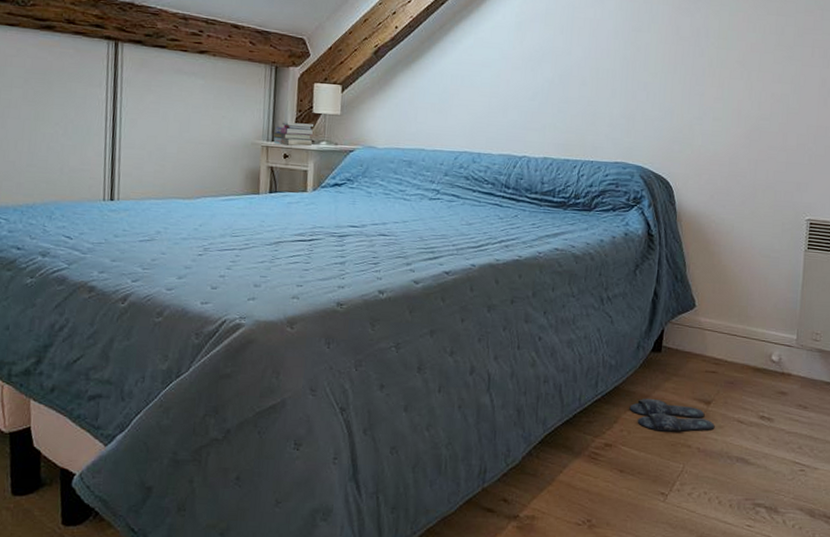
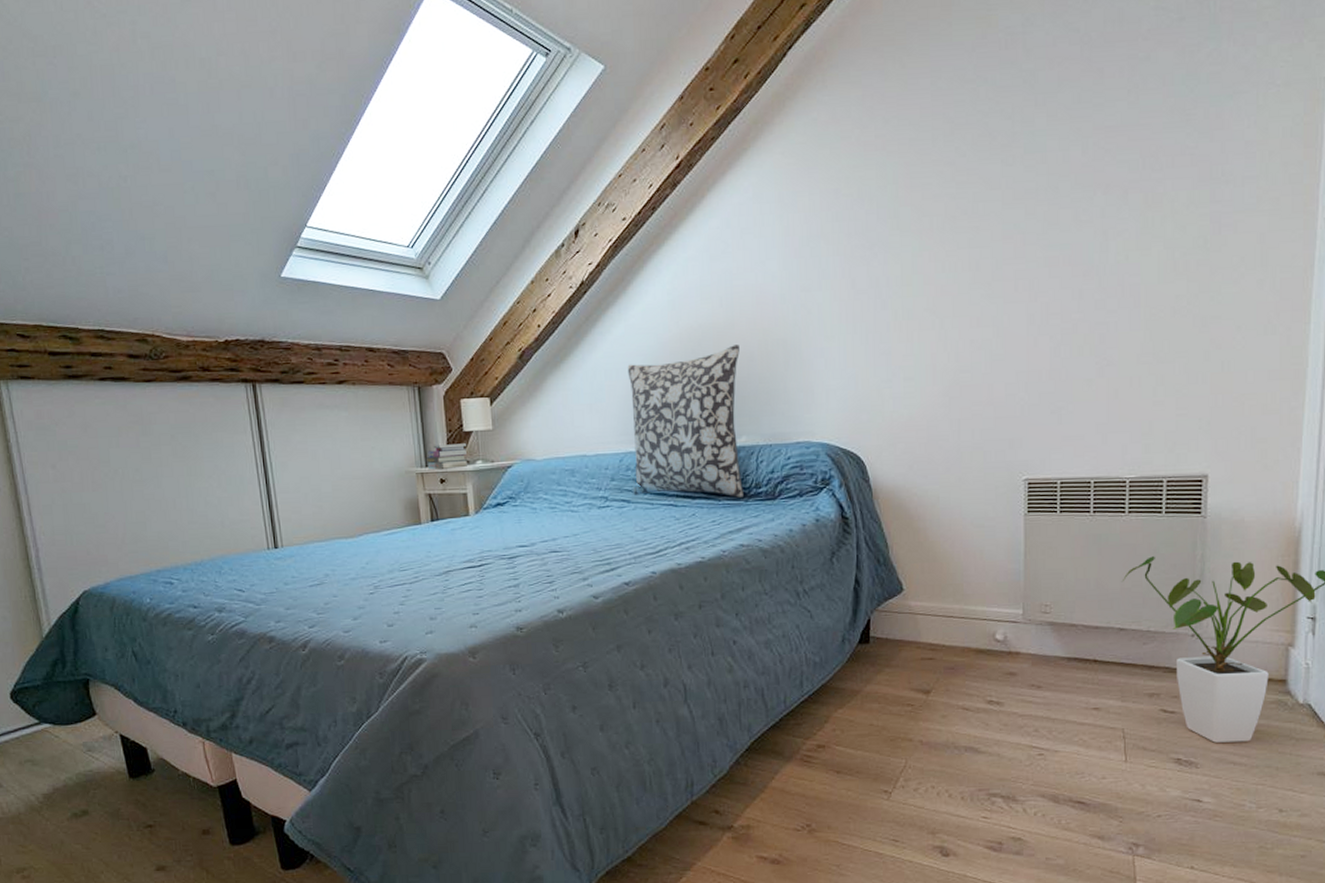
pillow: none [463,69,574,205] -> present [627,345,745,498]
slippers: present [629,398,715,432] -> none [840,693,937,727]

